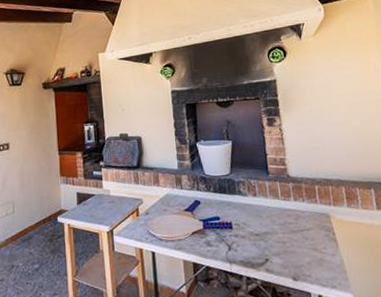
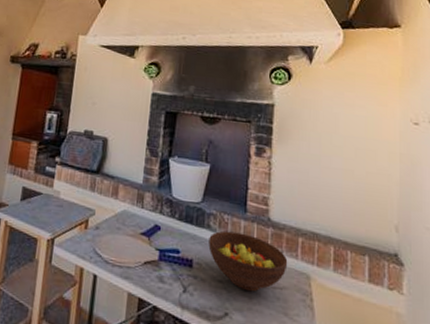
fruit bowl: none [242,192,310,238] -> present [208,230,288,292]

